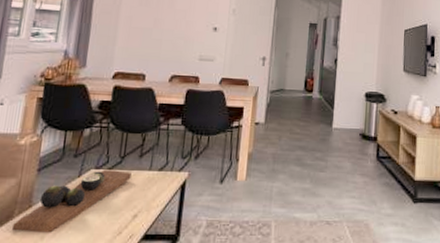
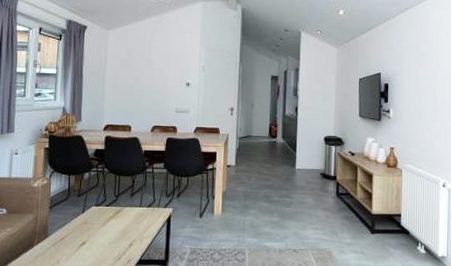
decorative tray: present [11,170,132,233] -> none [33,207,125,258]

